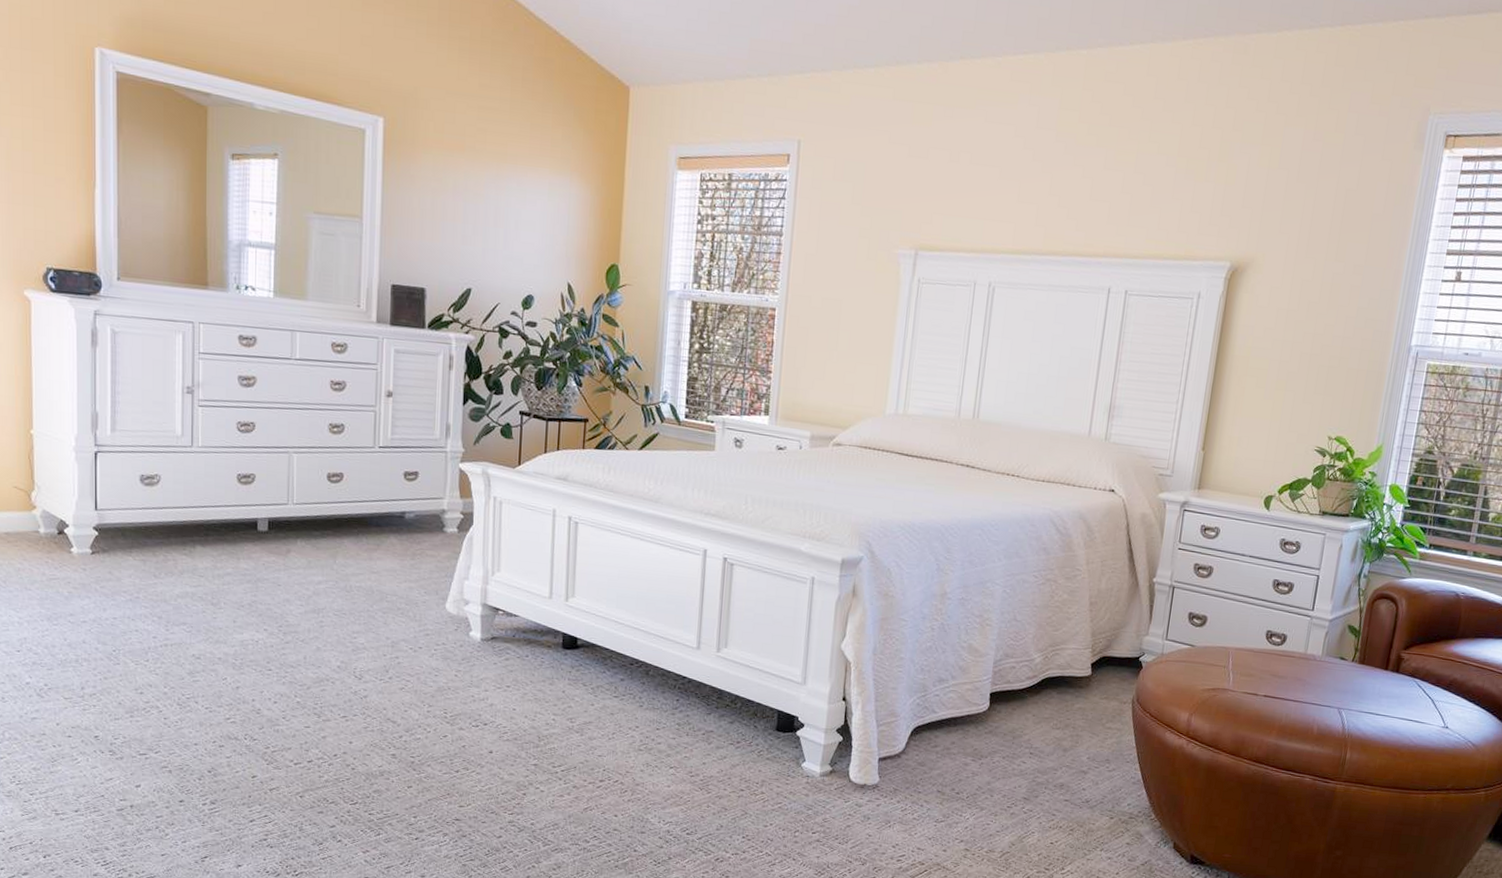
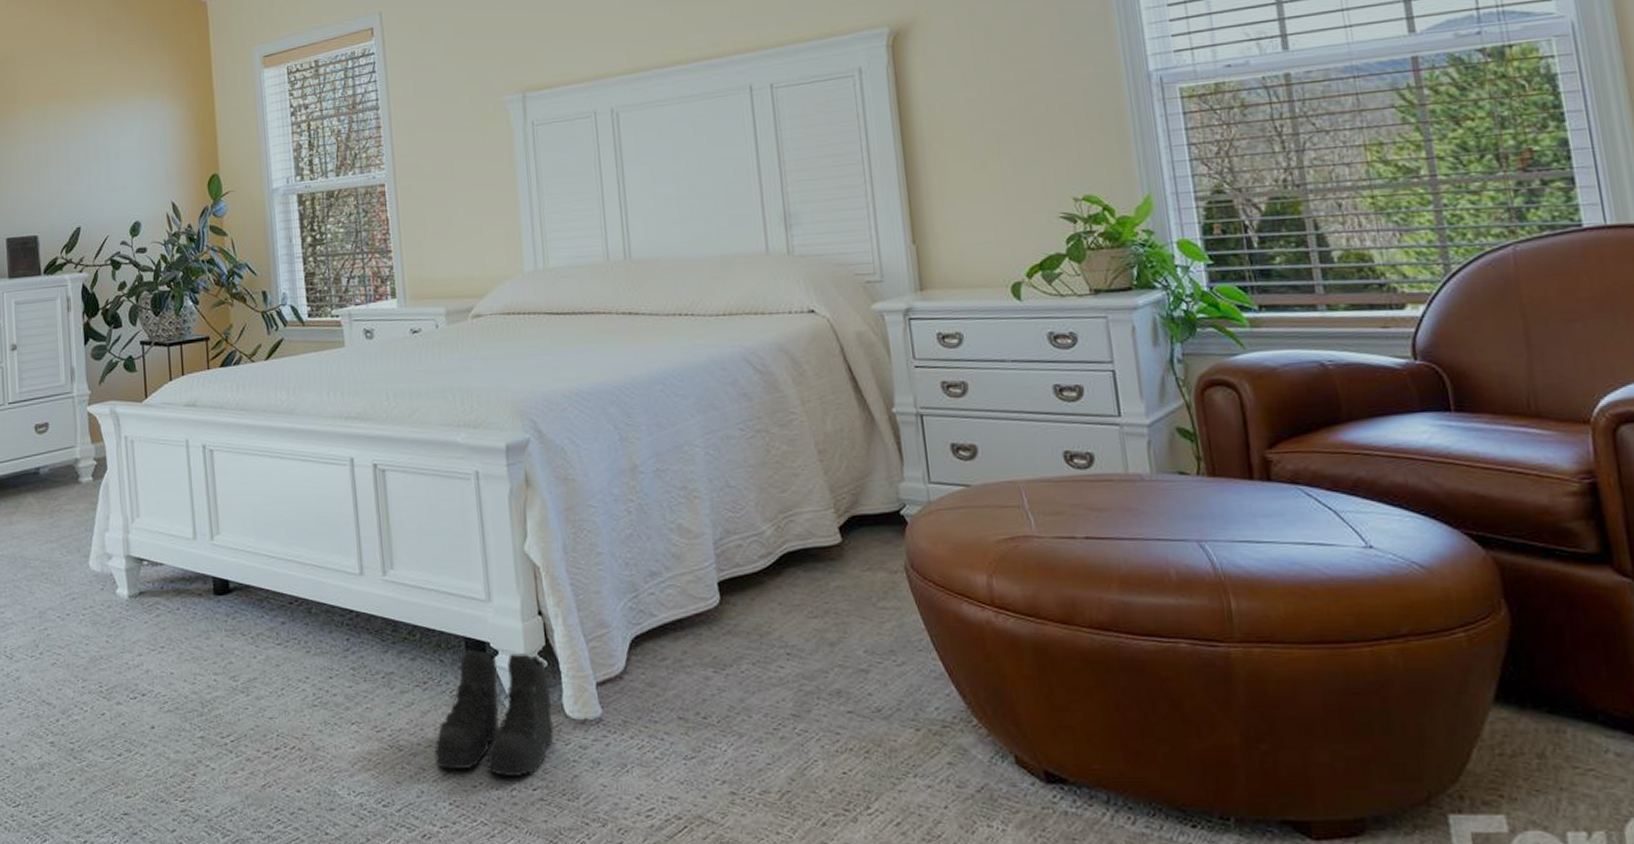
boots: none [736,721,841,822] -> present [435,650,554,776]

